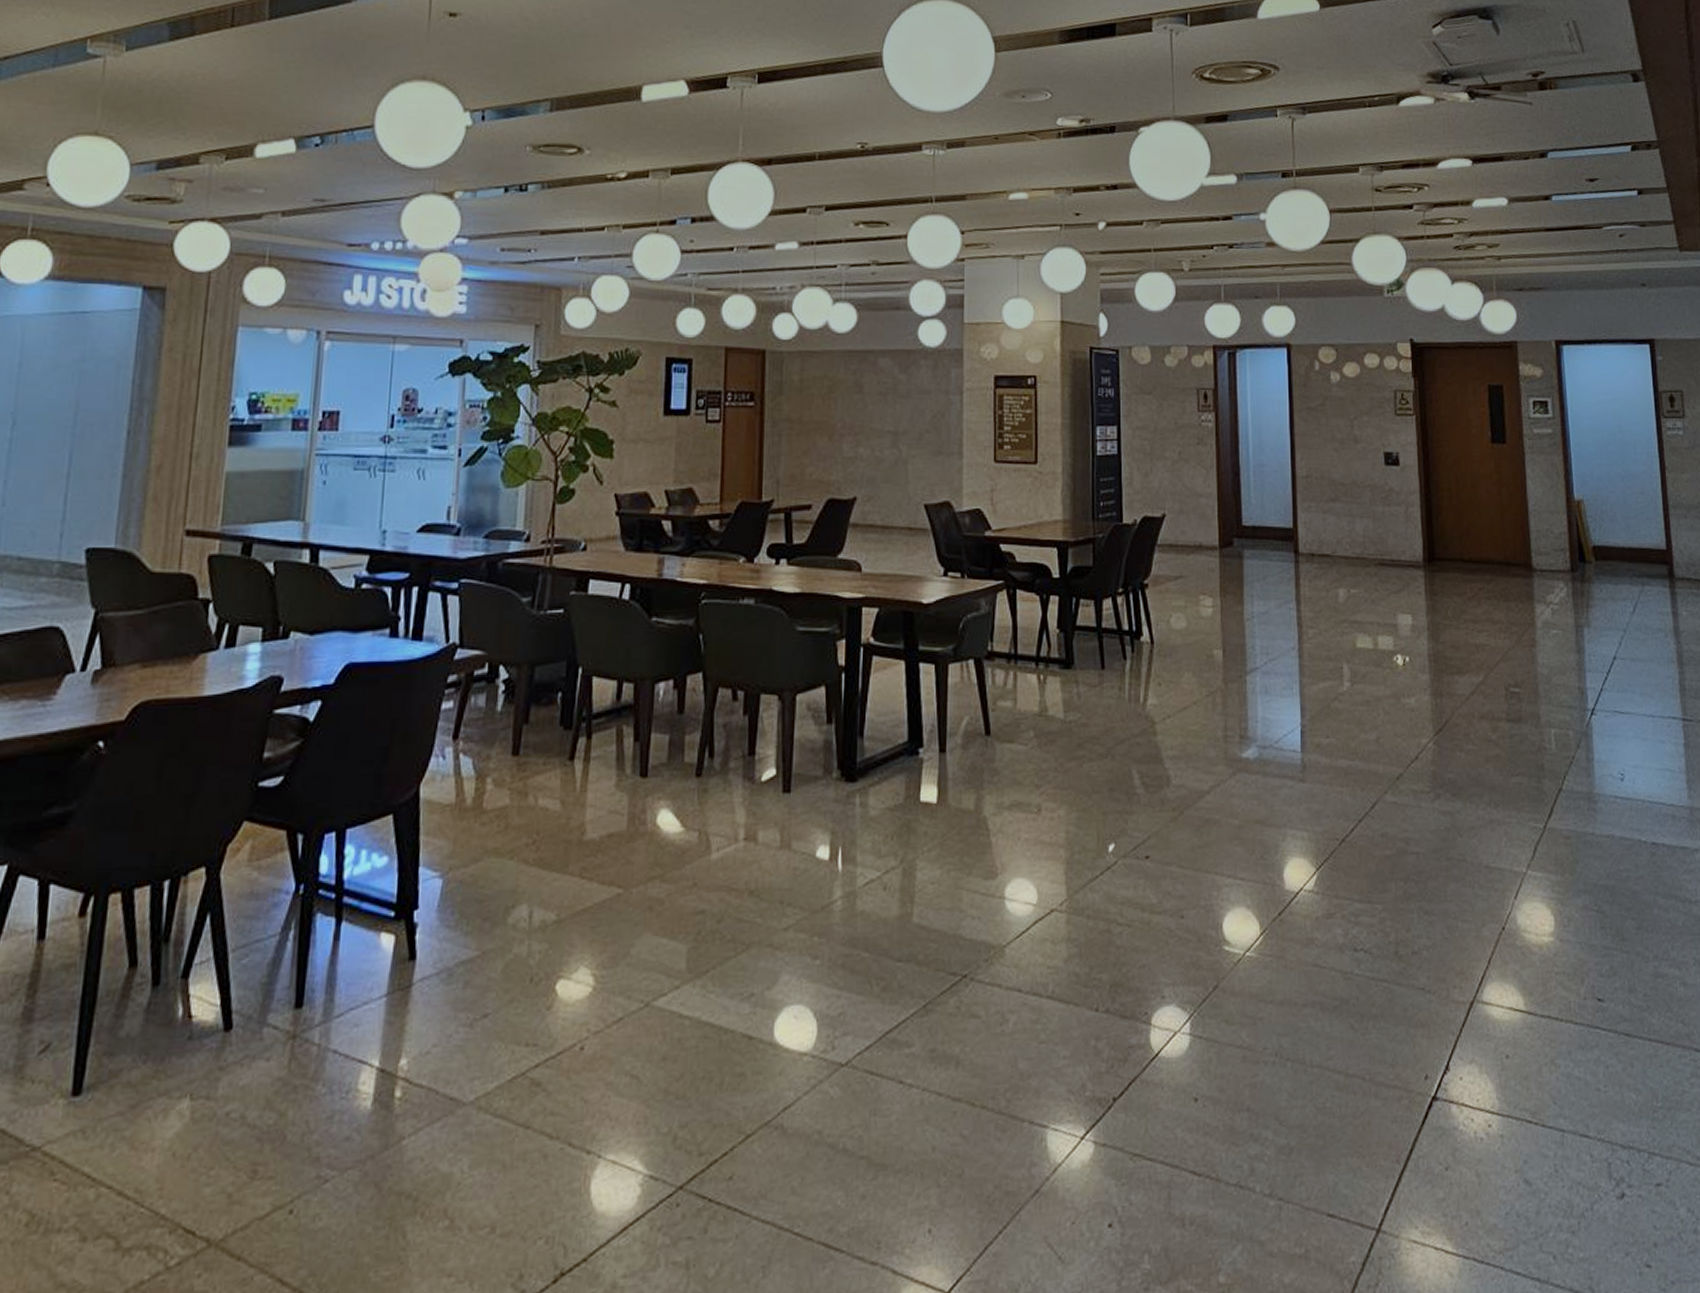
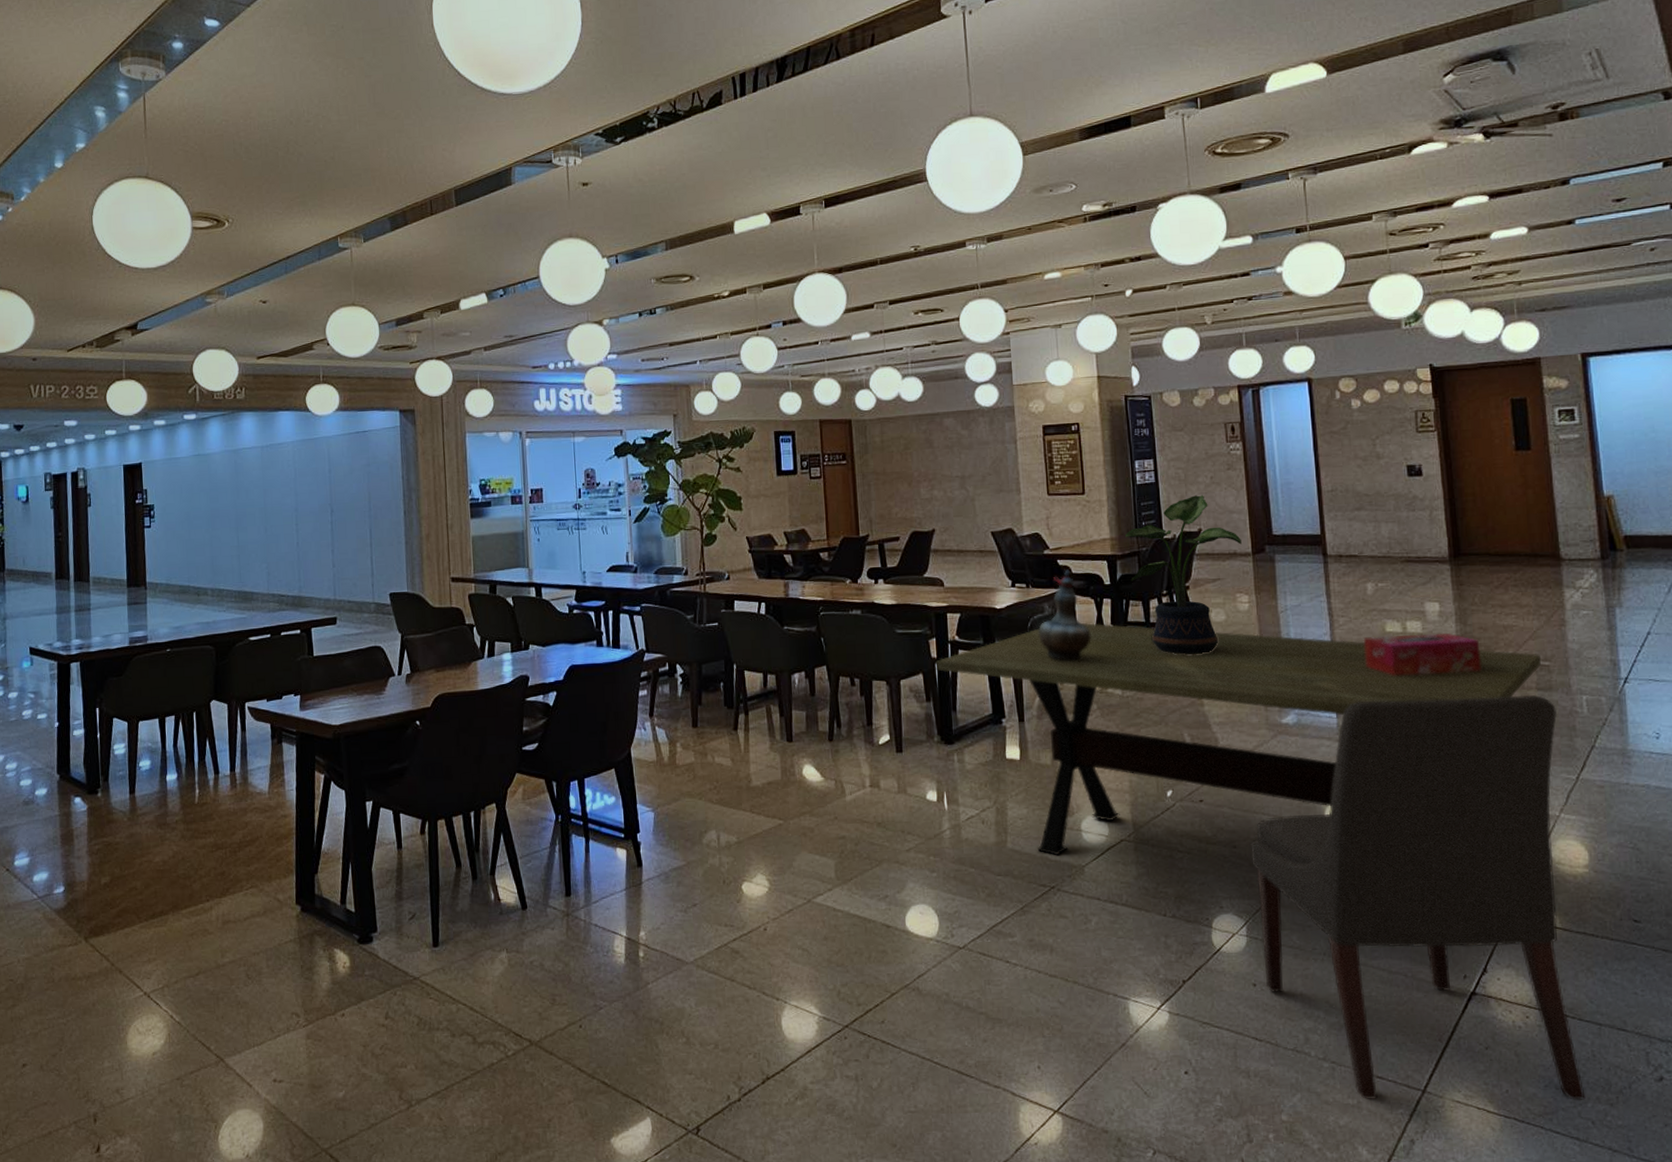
dining table: none [843,626,1511,932] -> present [935,623,1541,855]
decorative vase: none [971,556,1033,674] -> present [1038,569,1091,661]
potted plant: none [1080,473,1208,669] -> present [1125,495,1242,655]
chair: none [1199,726,1547,1247] -> present [1251,694,1586,1100]
tissue box: none [1332,650,1452,702] -> present [1363,632,1482,676]

